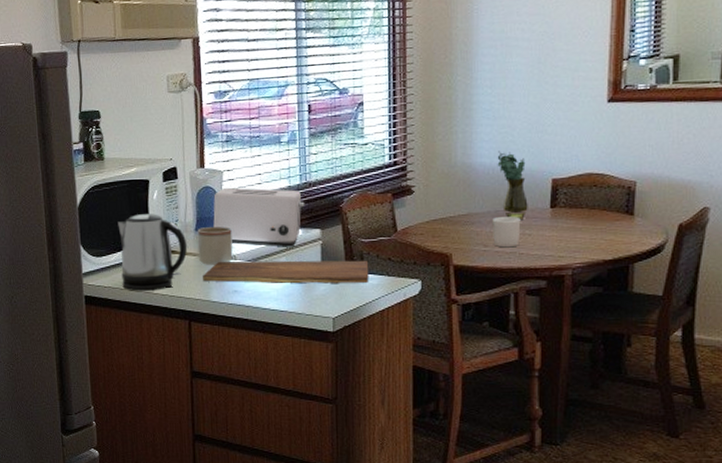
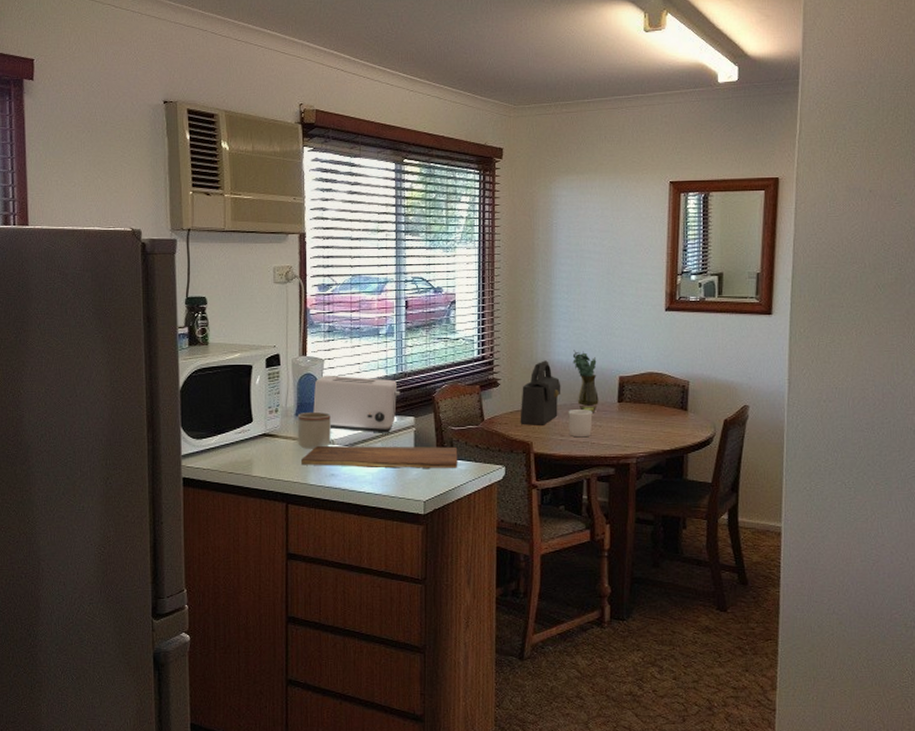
kettle: present [118,214,188,292] -> none [219,398,287,475]
handbag: none [437,164,484,237] -> present [520,360,561,427]

